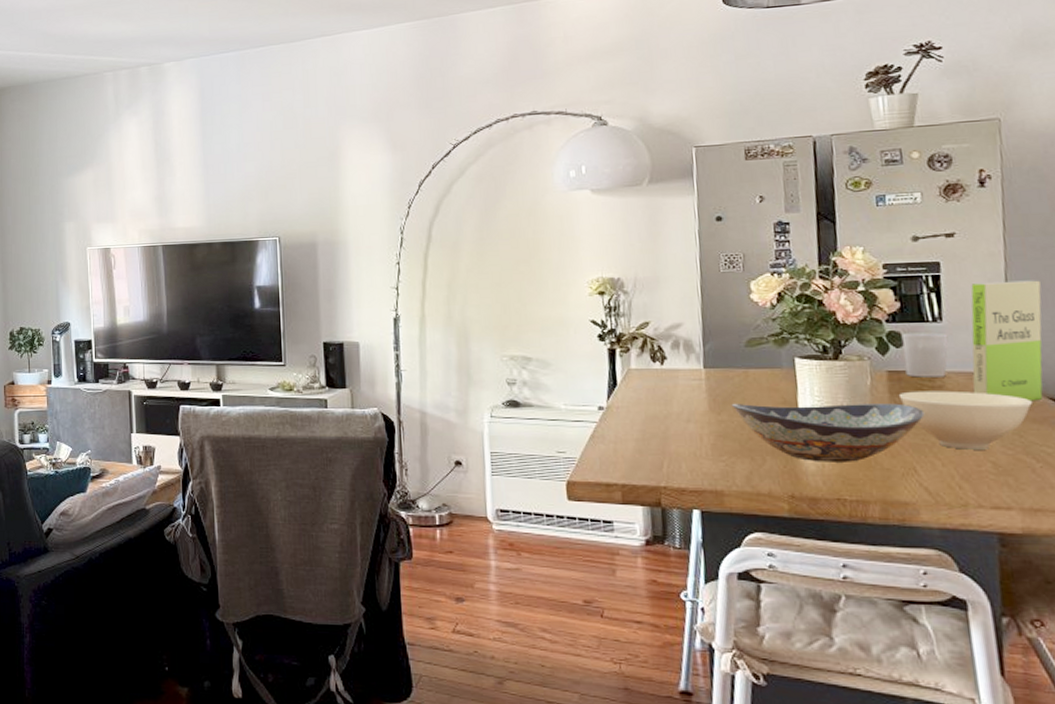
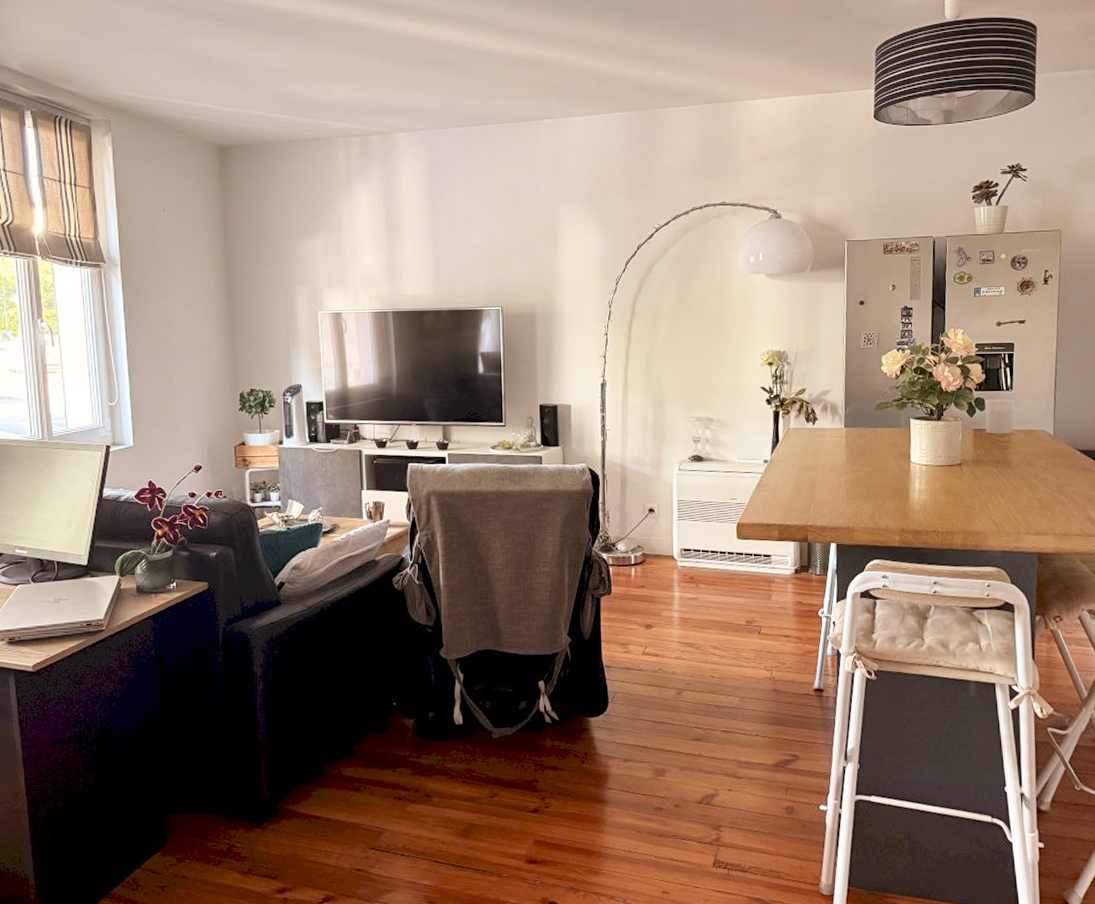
decorative bowl: present [731,403,925,462] -> none [863,455,996,502]
bowl: present [898,390,1033,450] -> none [979,444,1067,490]
book: present [971,280,1043,401] -> none [1029,358,1078,452]

